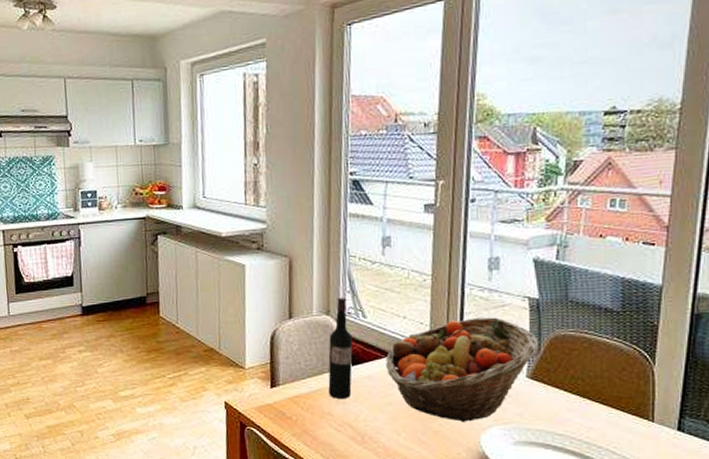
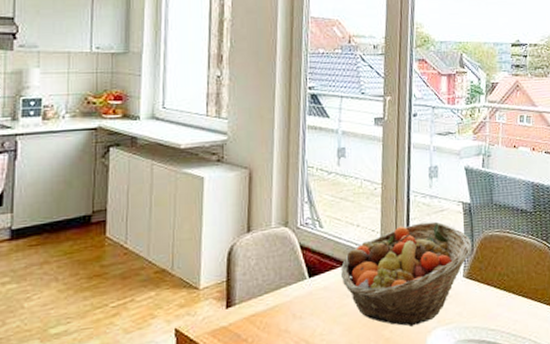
wine bottle: present [328,297,353,400] -> none [285,207,310,315]

